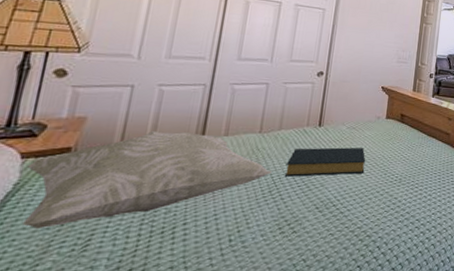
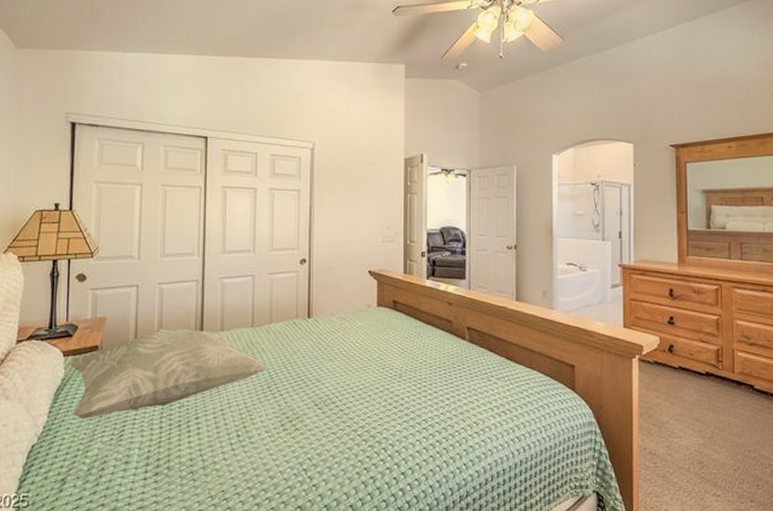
hardback book: present [285,147,366,177] -> none [281,340,361,372]

